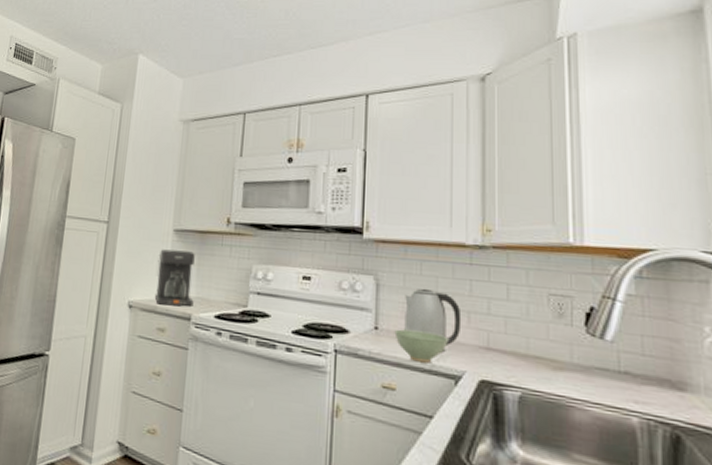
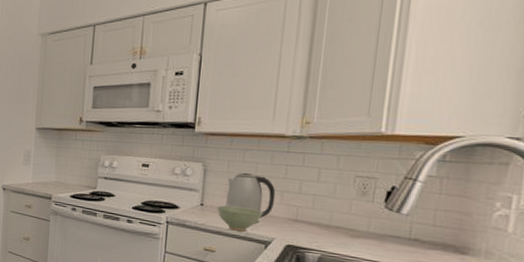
coffee maker: present [155,249,195,307] -> none [23,144,54,189]

